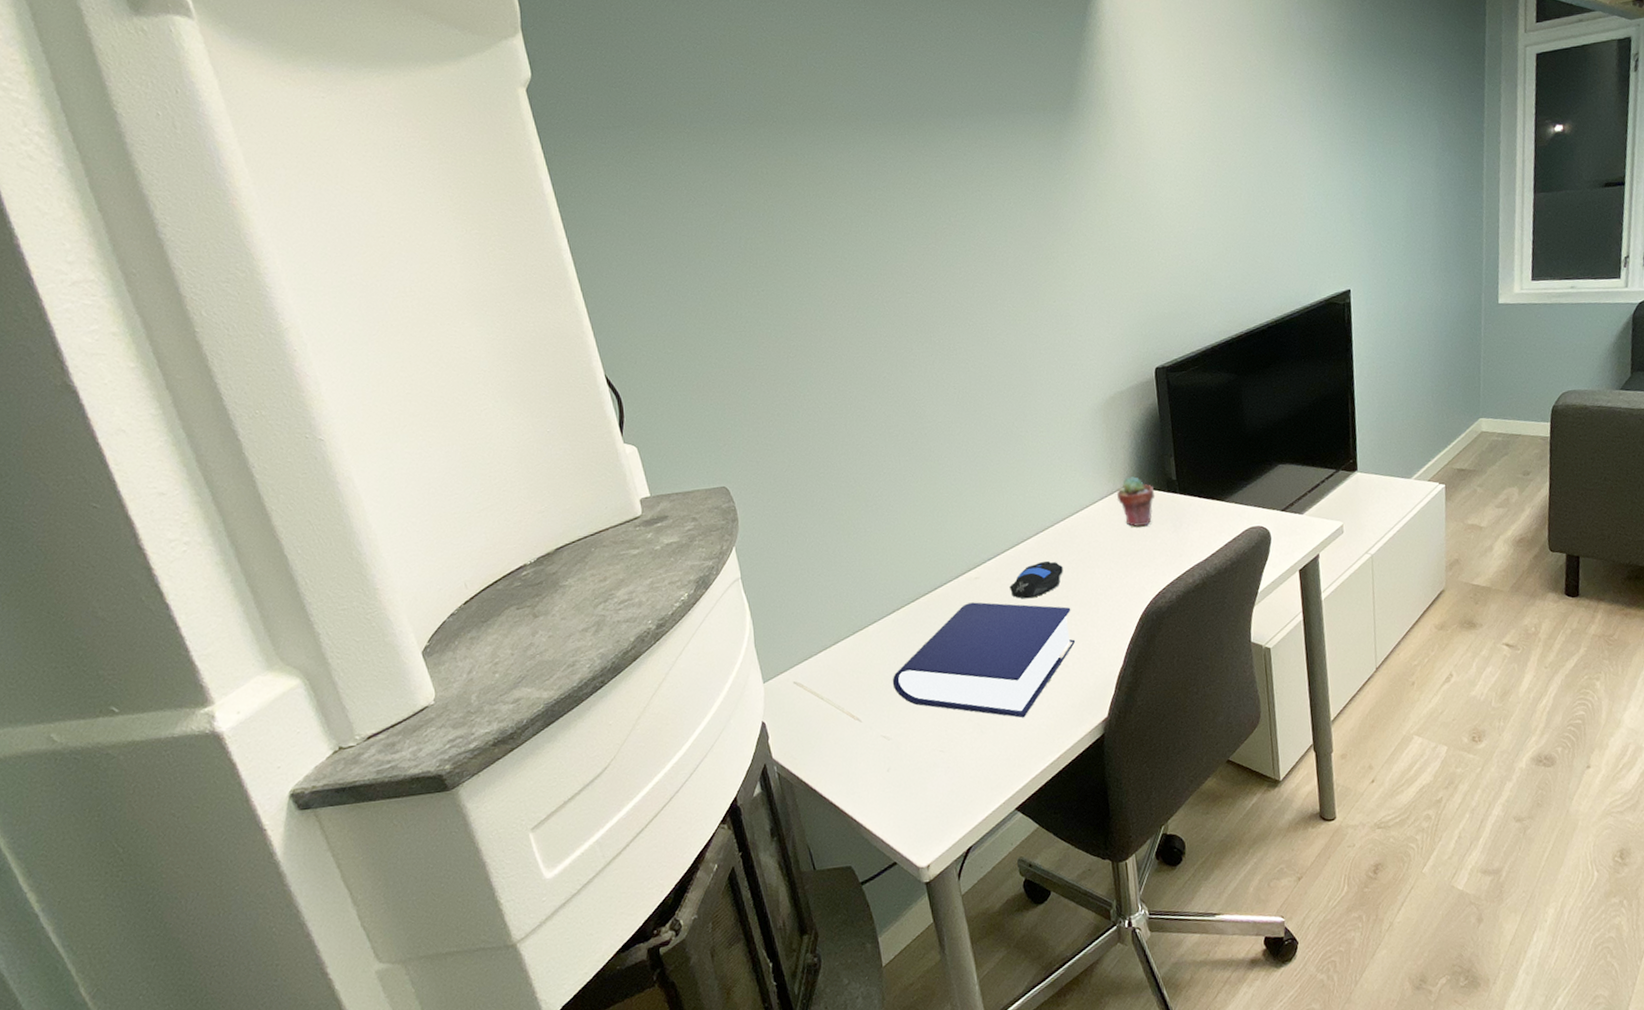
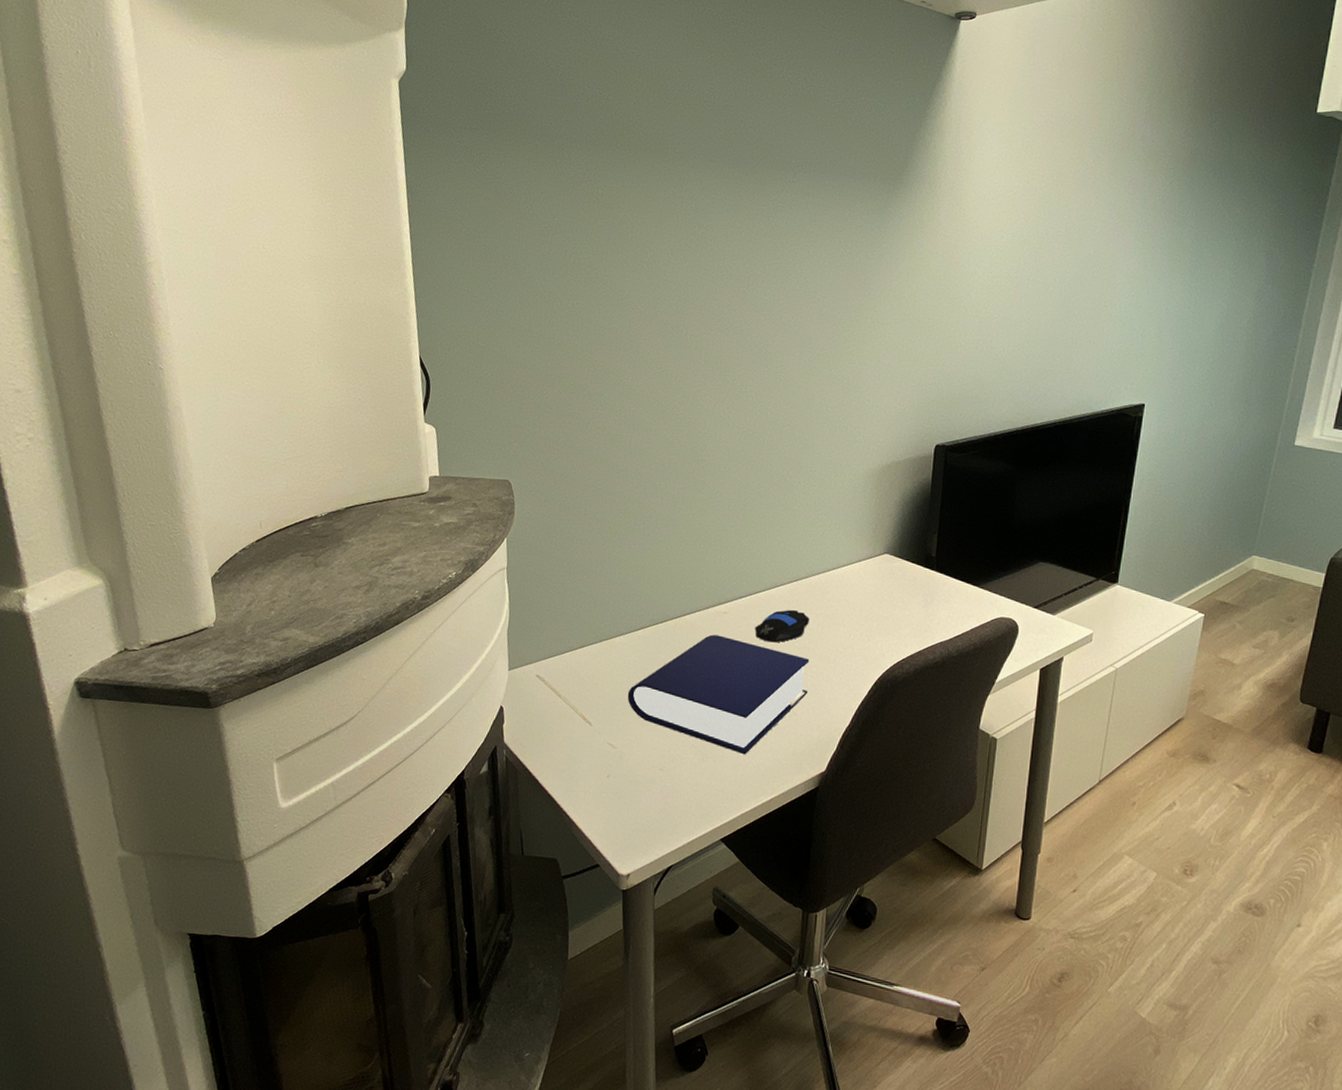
potted succulent: present [1117,477,1154,526] -> none [875,545,912,595]

